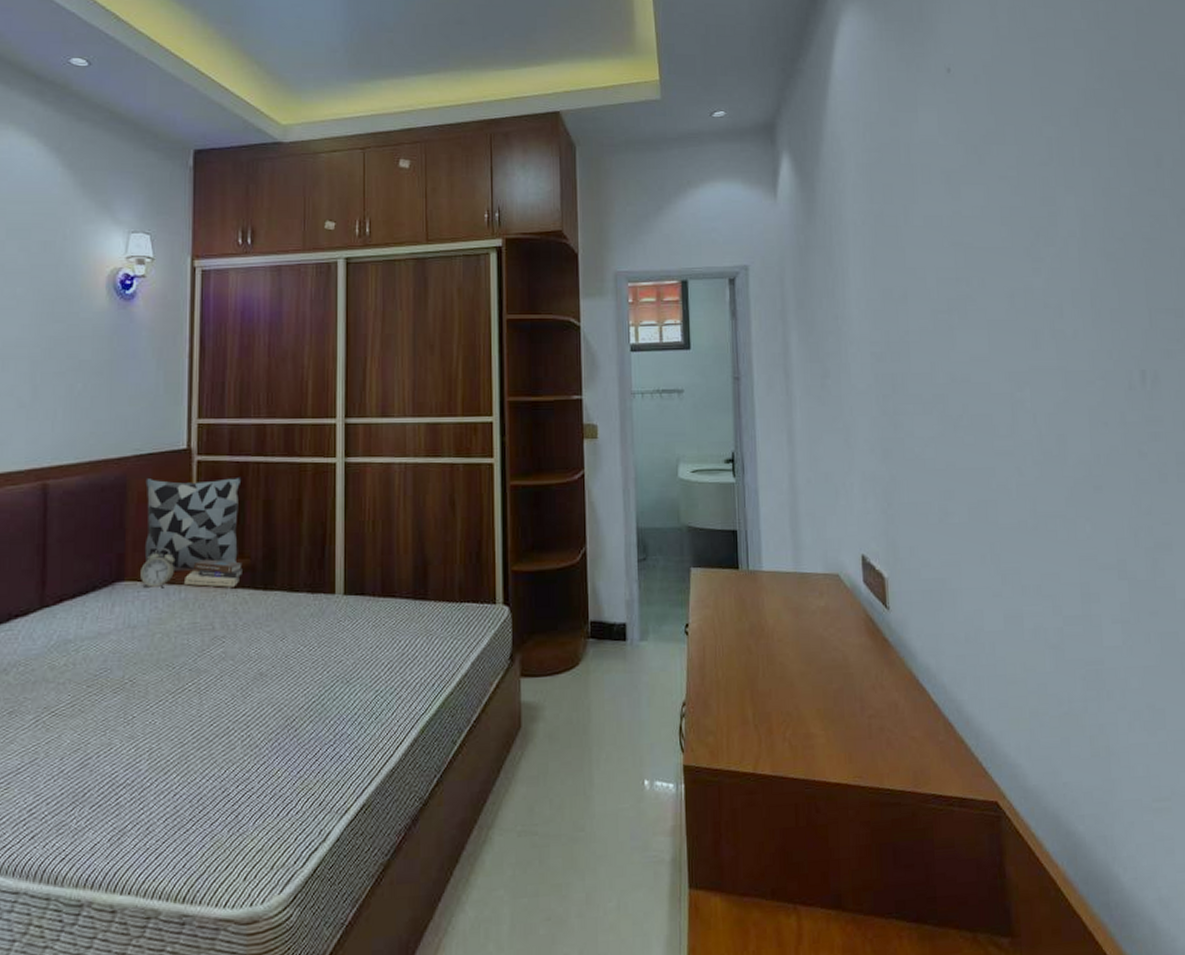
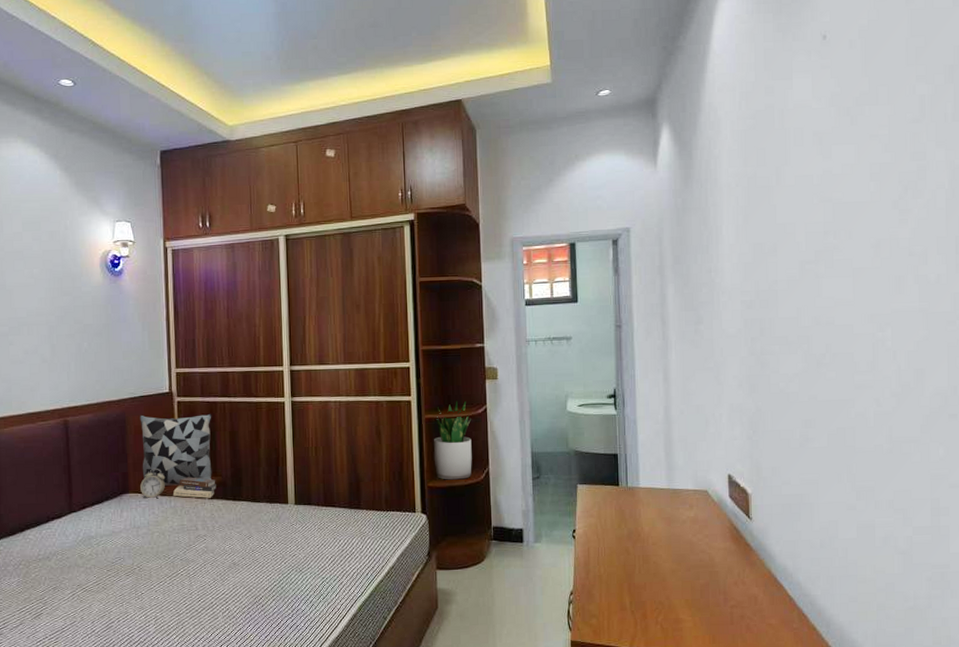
planter: none [519,464,566,563] -> present [433,401,472,480]

